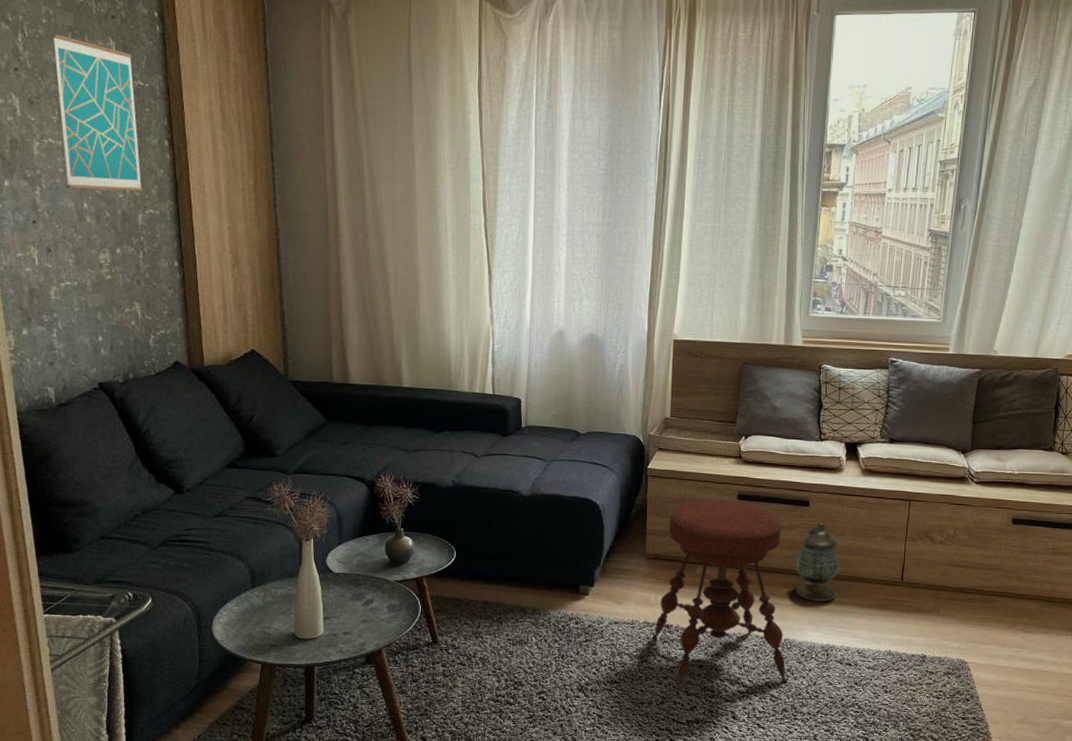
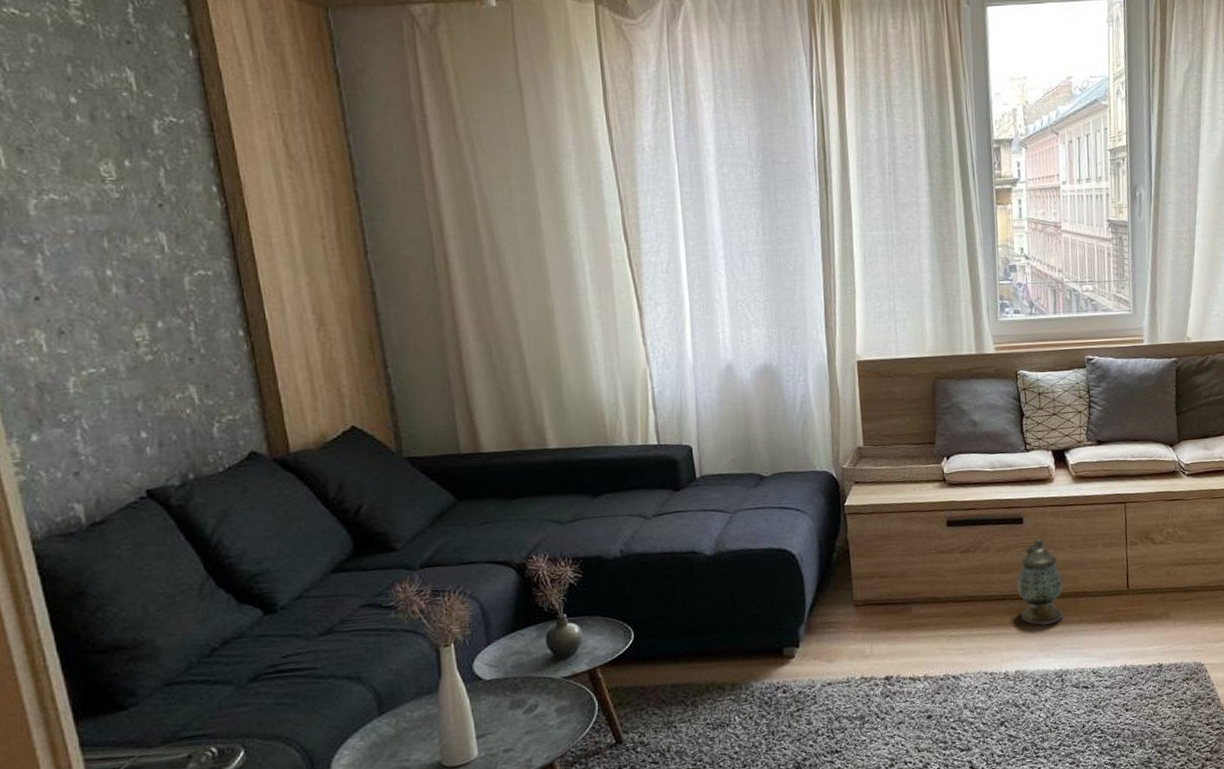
wall art: present [51,34,144,192] -> none [42,66,189,253]
stool: present [652,500,788,690] -> none [871,528,1025,748]

